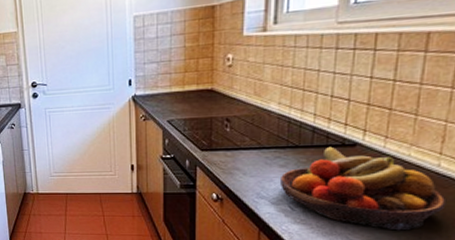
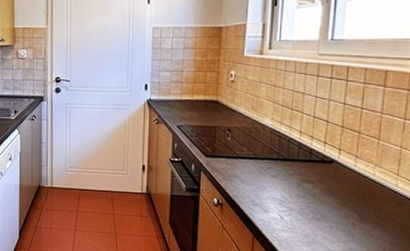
fruit bowl: present [279,146,447,231] -> none [271,161,404,243]

